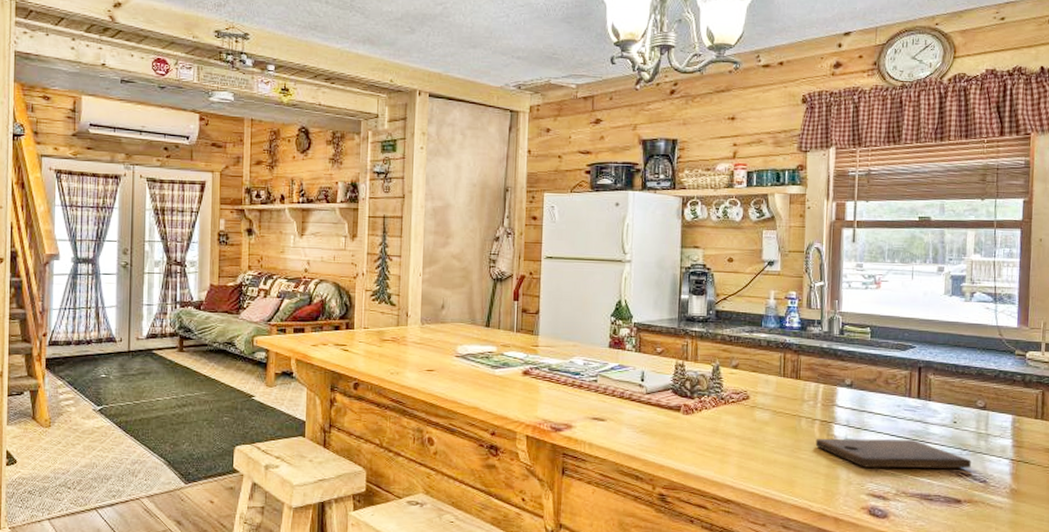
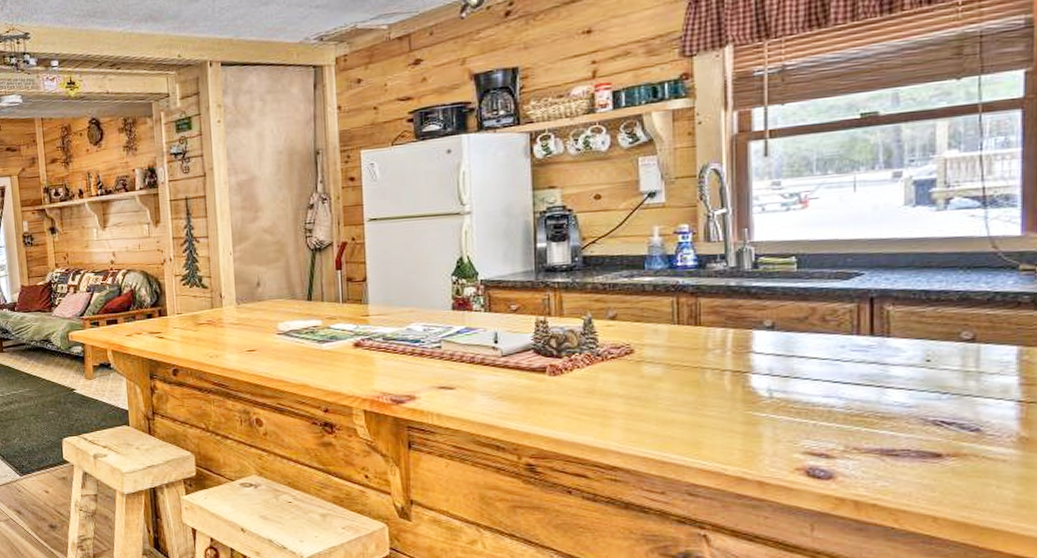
cutting board: present [815,438,971,469] -> none [726,385,955,422]

